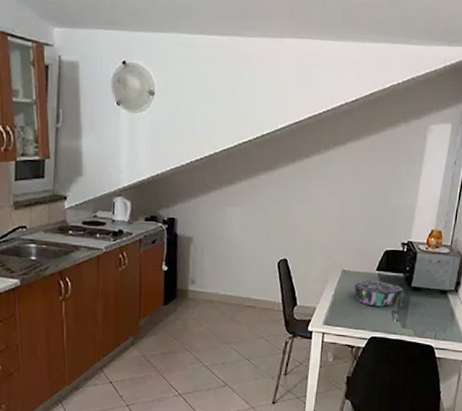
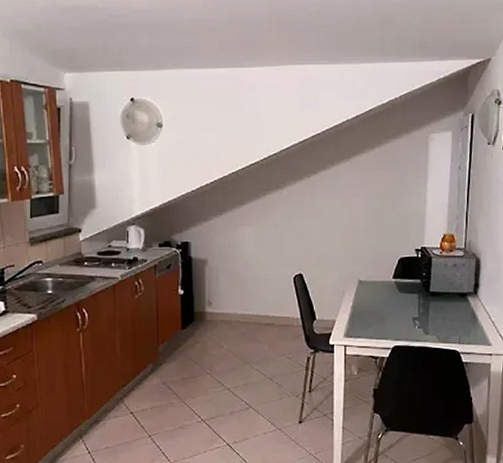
decorative bowl: present [353,280,403,307] -> none [371,289,422,315]

